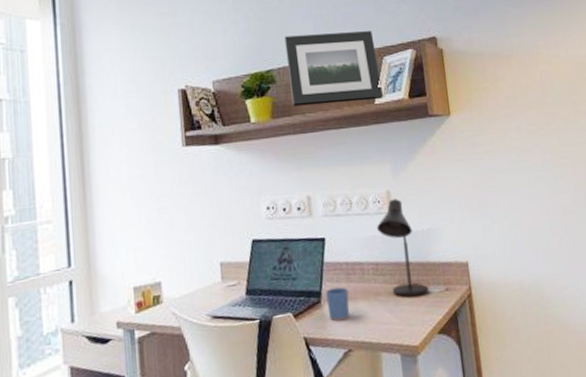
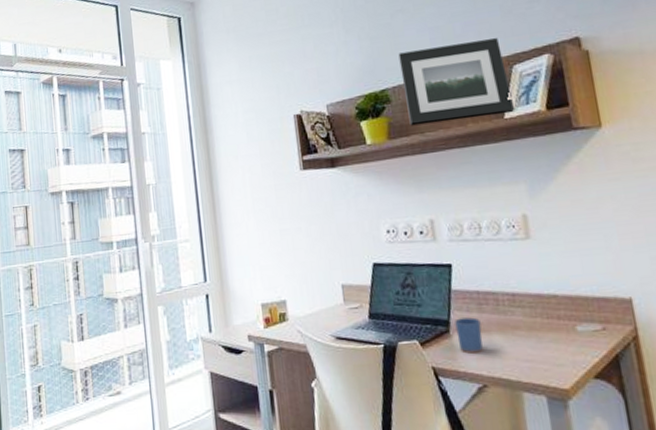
desk lamp: present [377,199,429,297] -> none [512,223,581,334]

